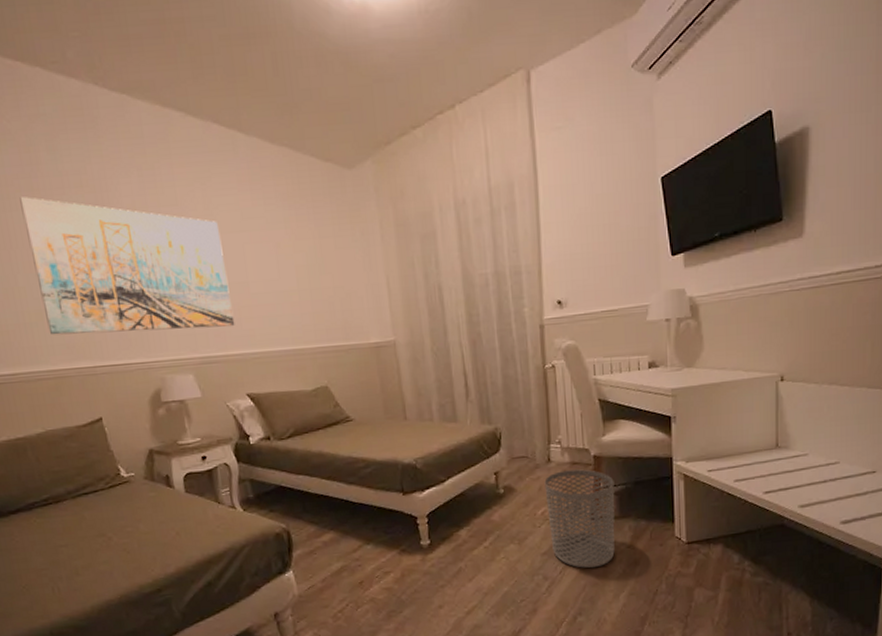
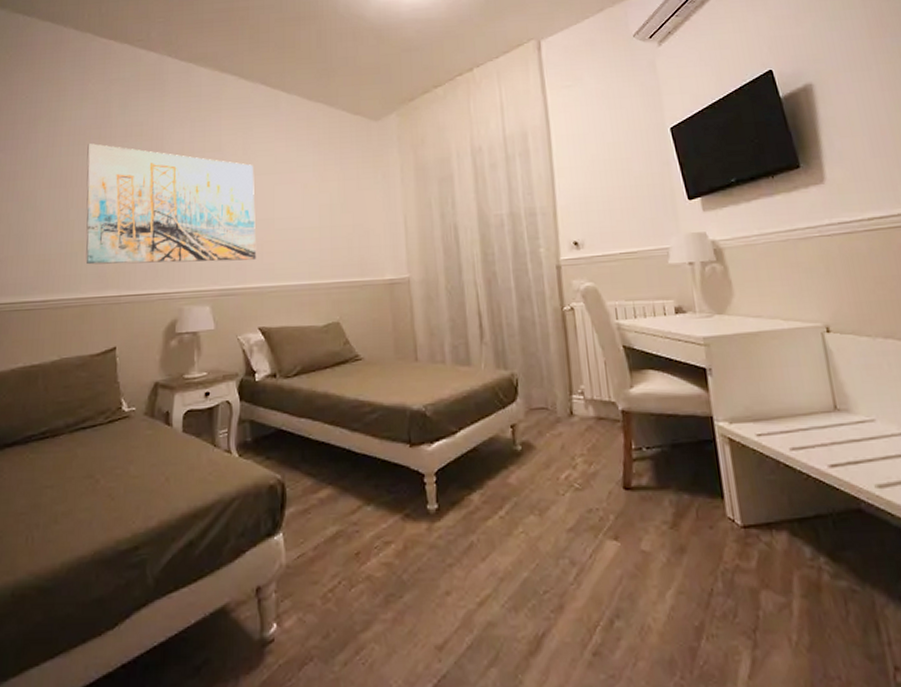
waste bin: present [544,469,615,568] -> none [567,426,655,552]

